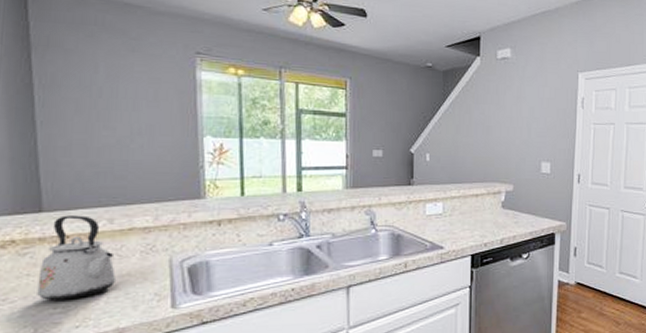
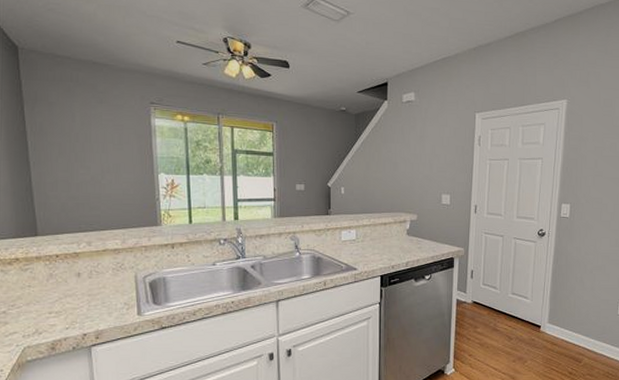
kettle: present [37,215,117,300] -> none [36,239,95,307]

